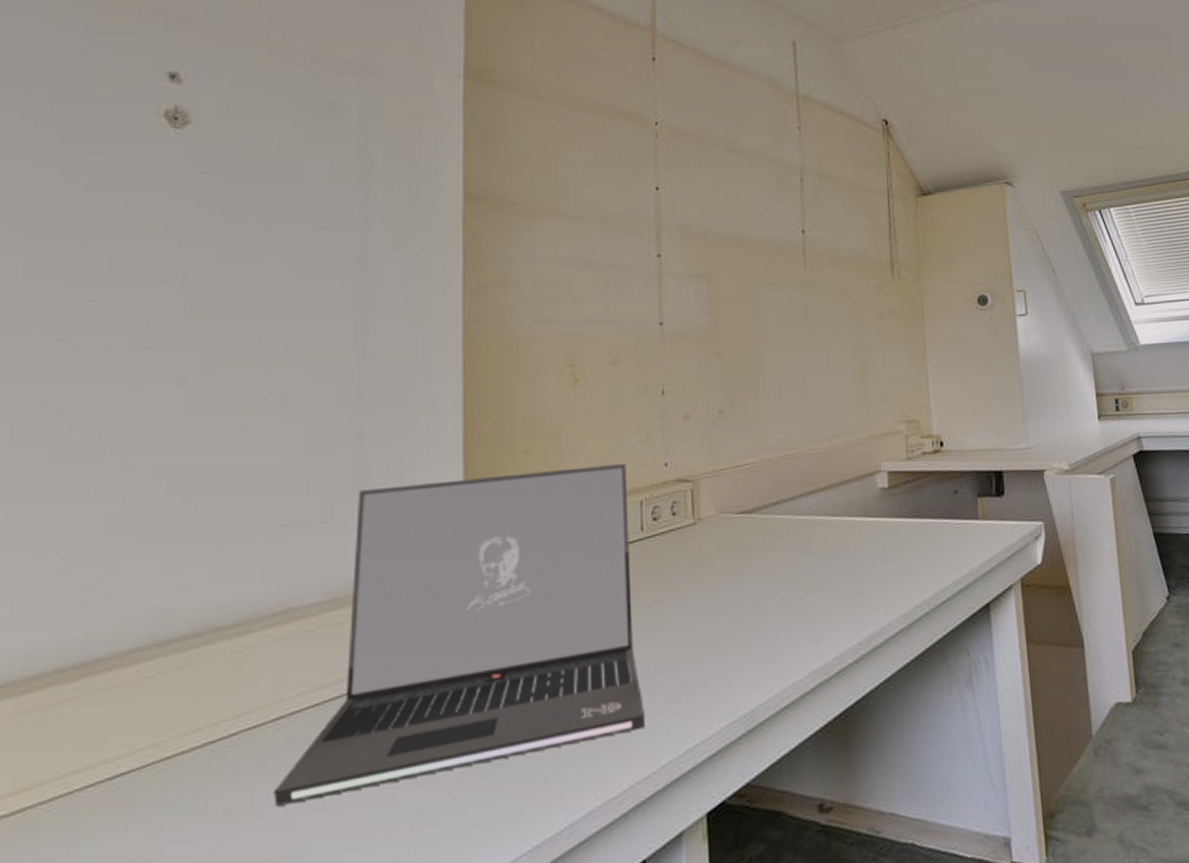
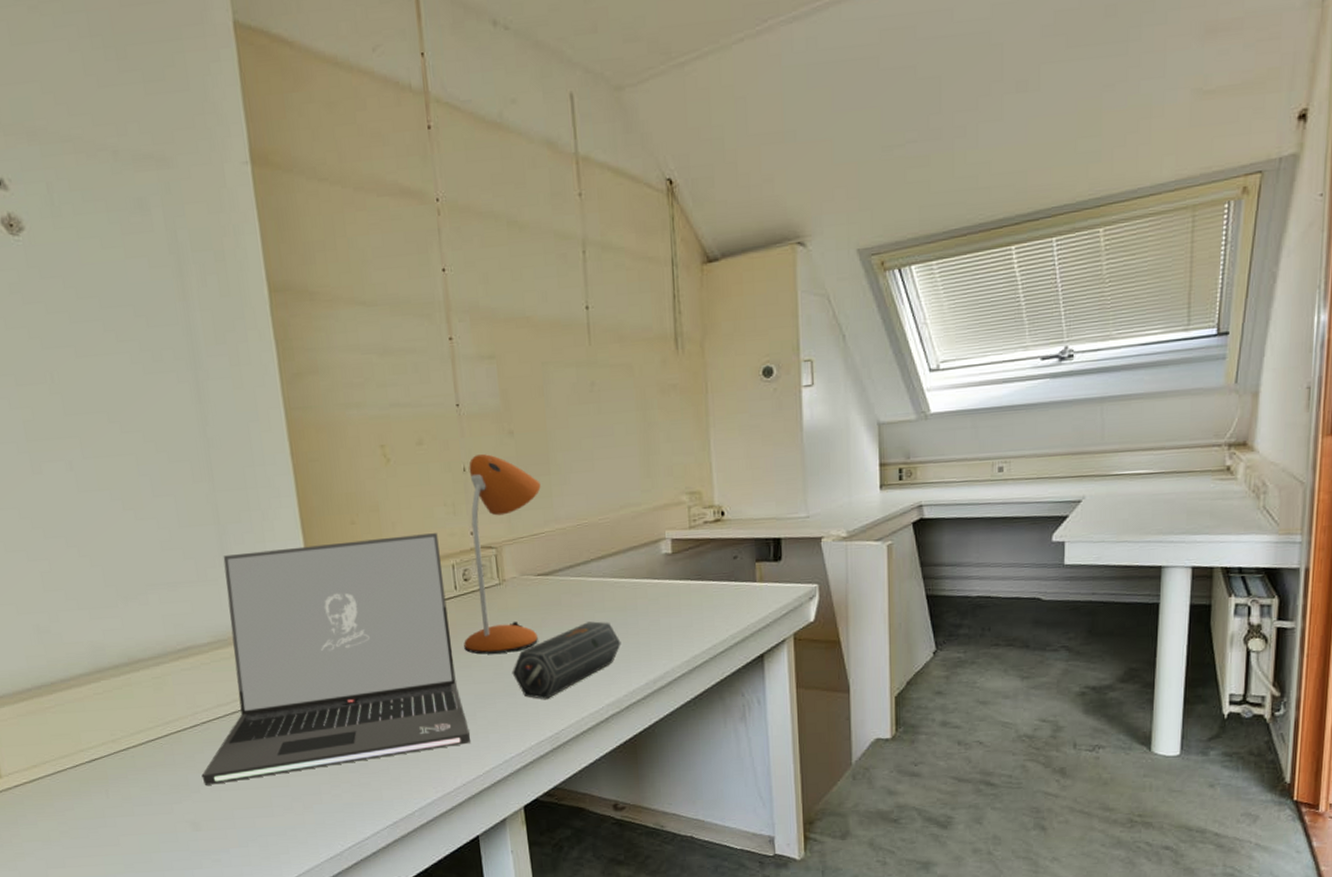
desk lamp: none [646,376,747,611] -> present [464,454,541,654]
speaker: none [702,567,832,666] -> present [512,621,621,699]

